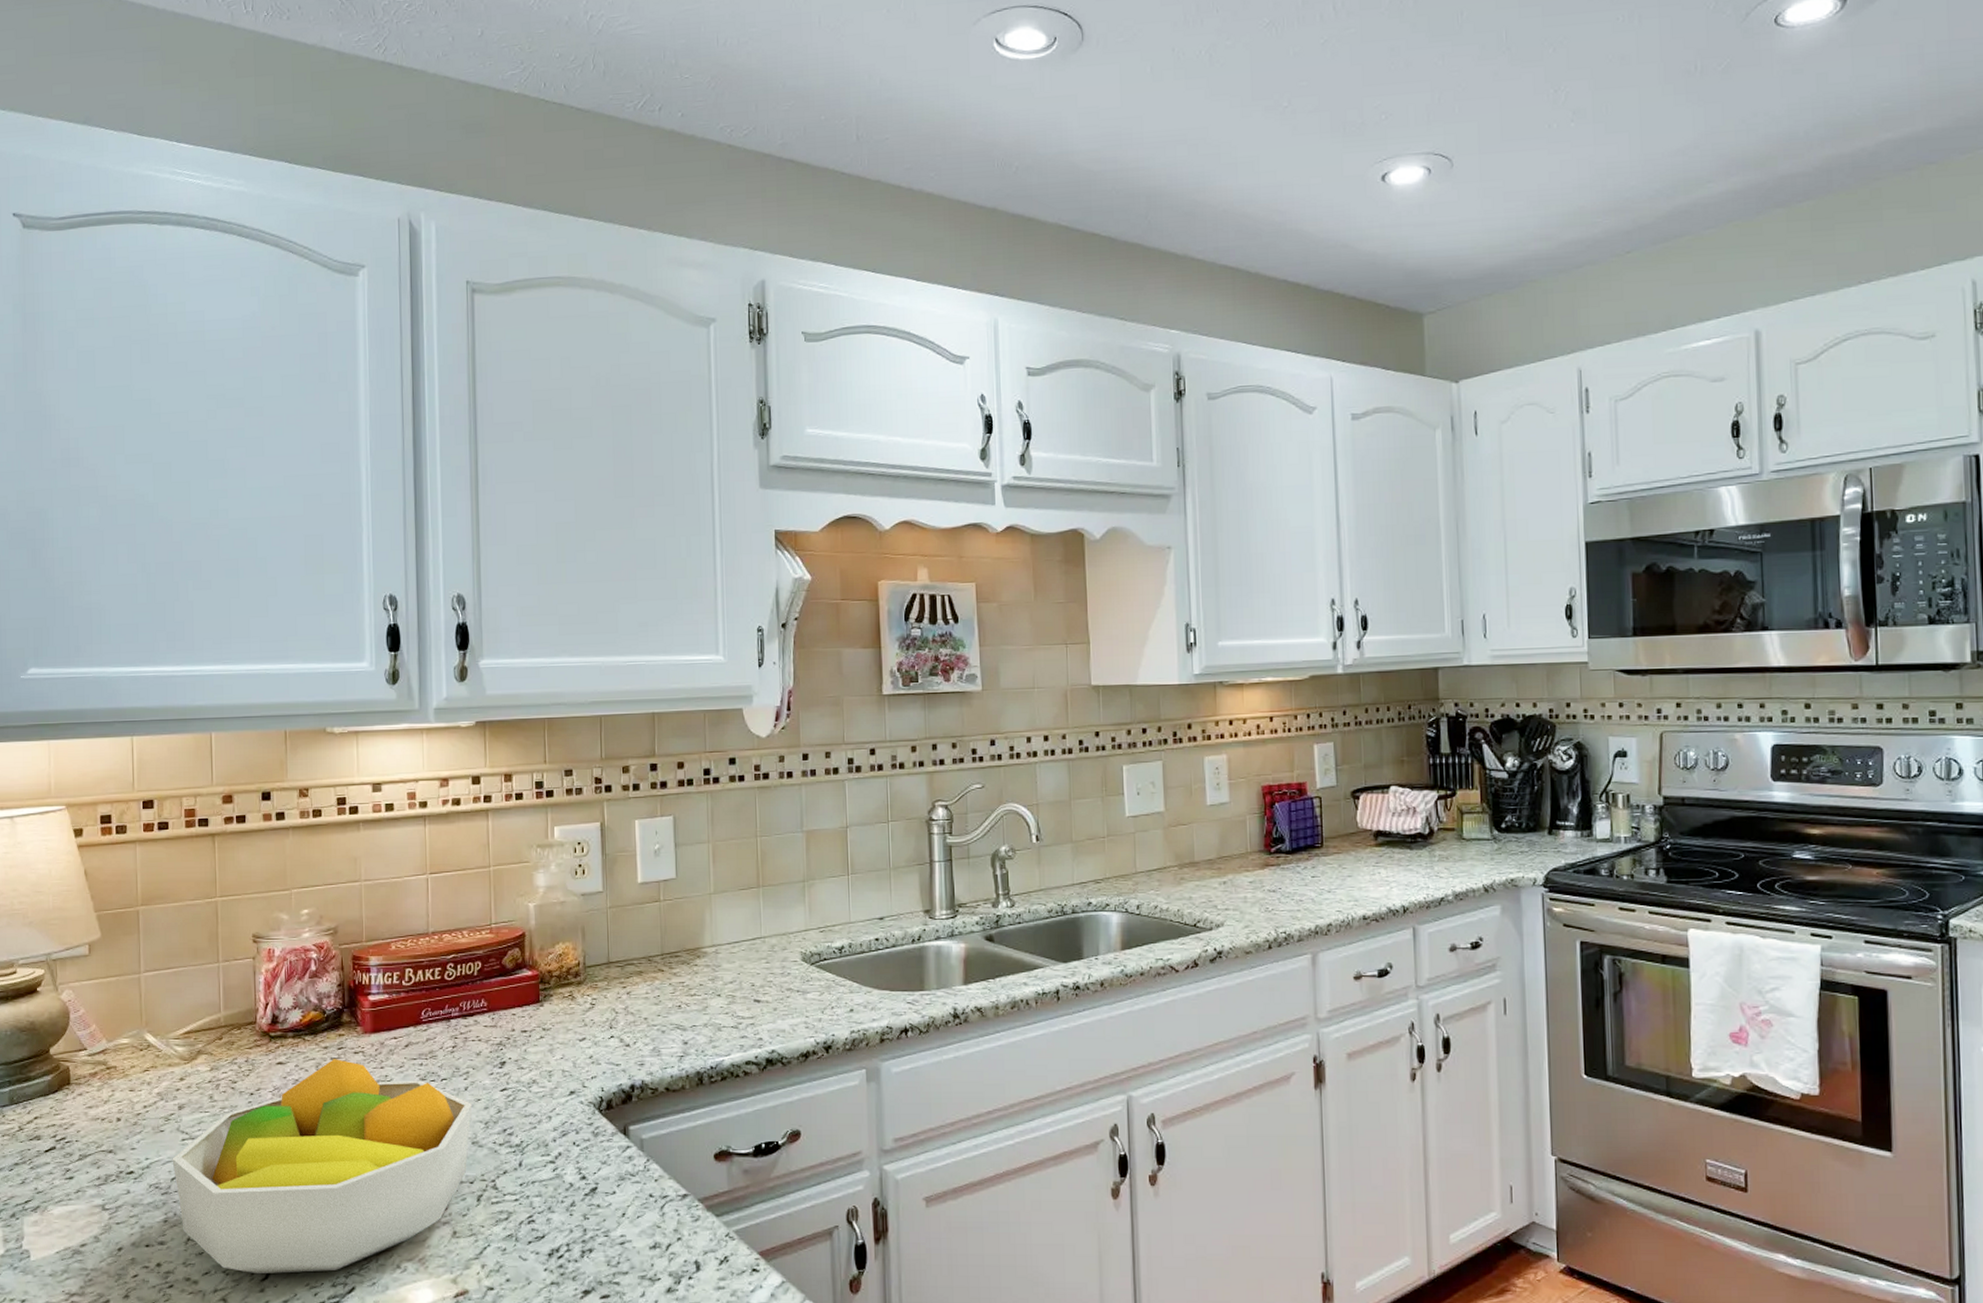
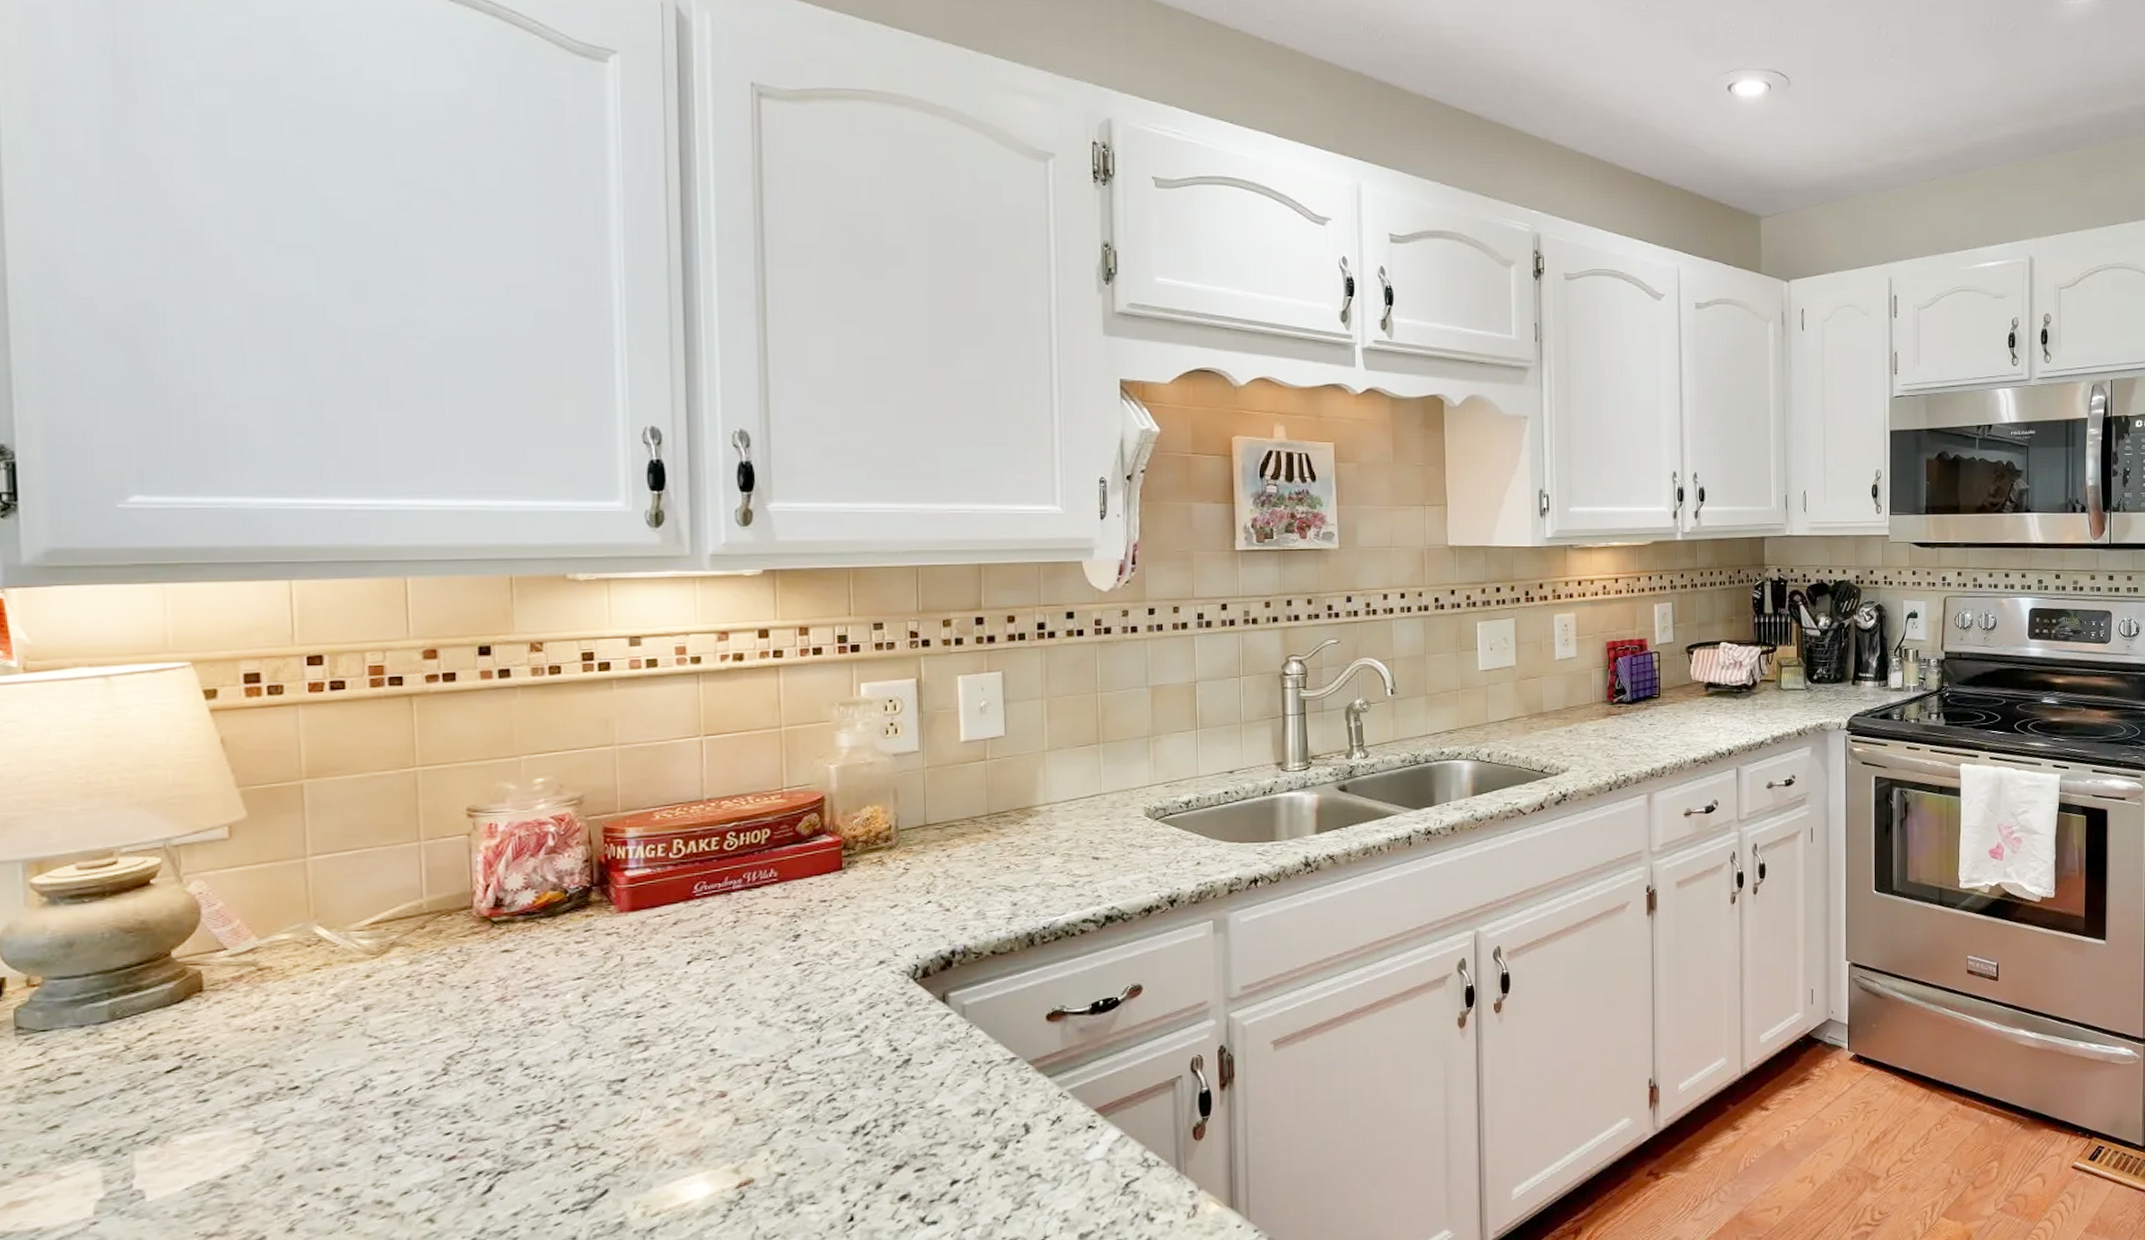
fruit bowl: present [172,1059,473,1274] -> none [355,942,759,1188]

